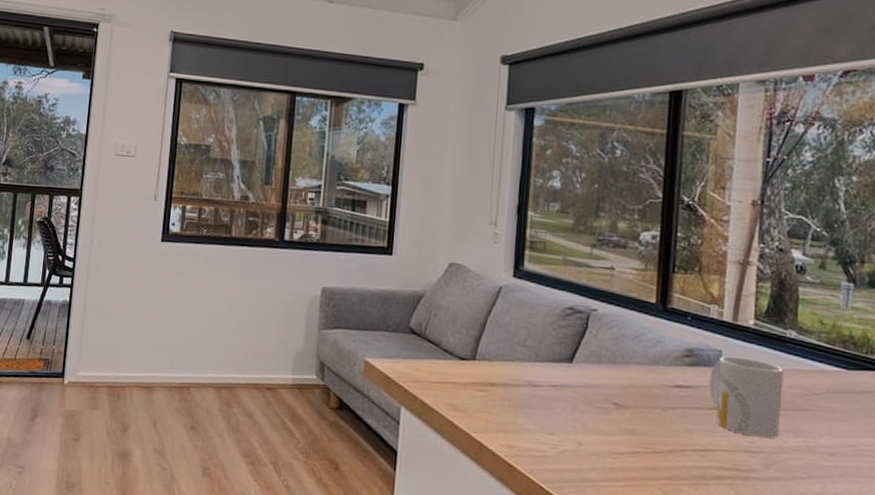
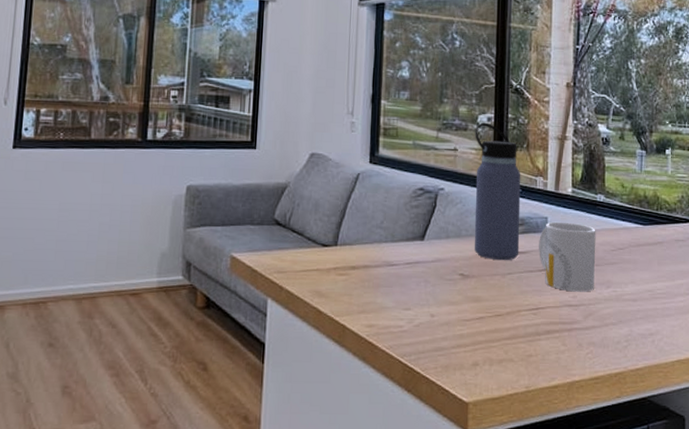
water bottle: none [630,240,691,394] -> present [474,122,521,261]

